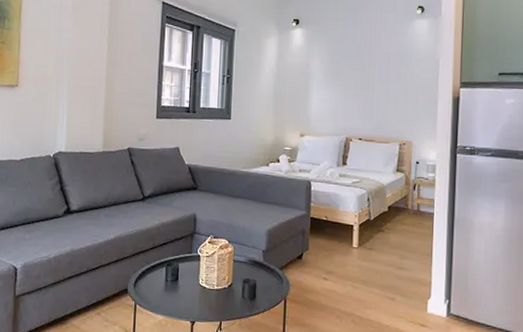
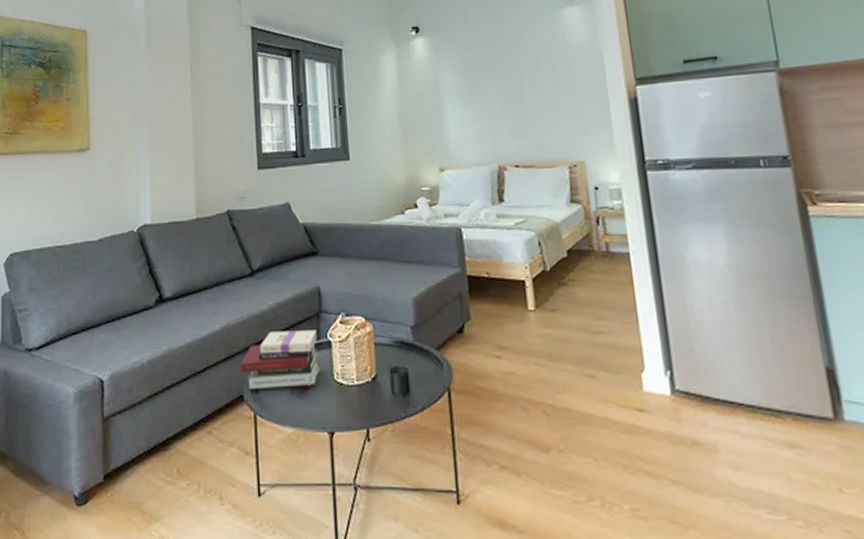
books: none [127,244,190,288] -> present [240,330,320,390]

